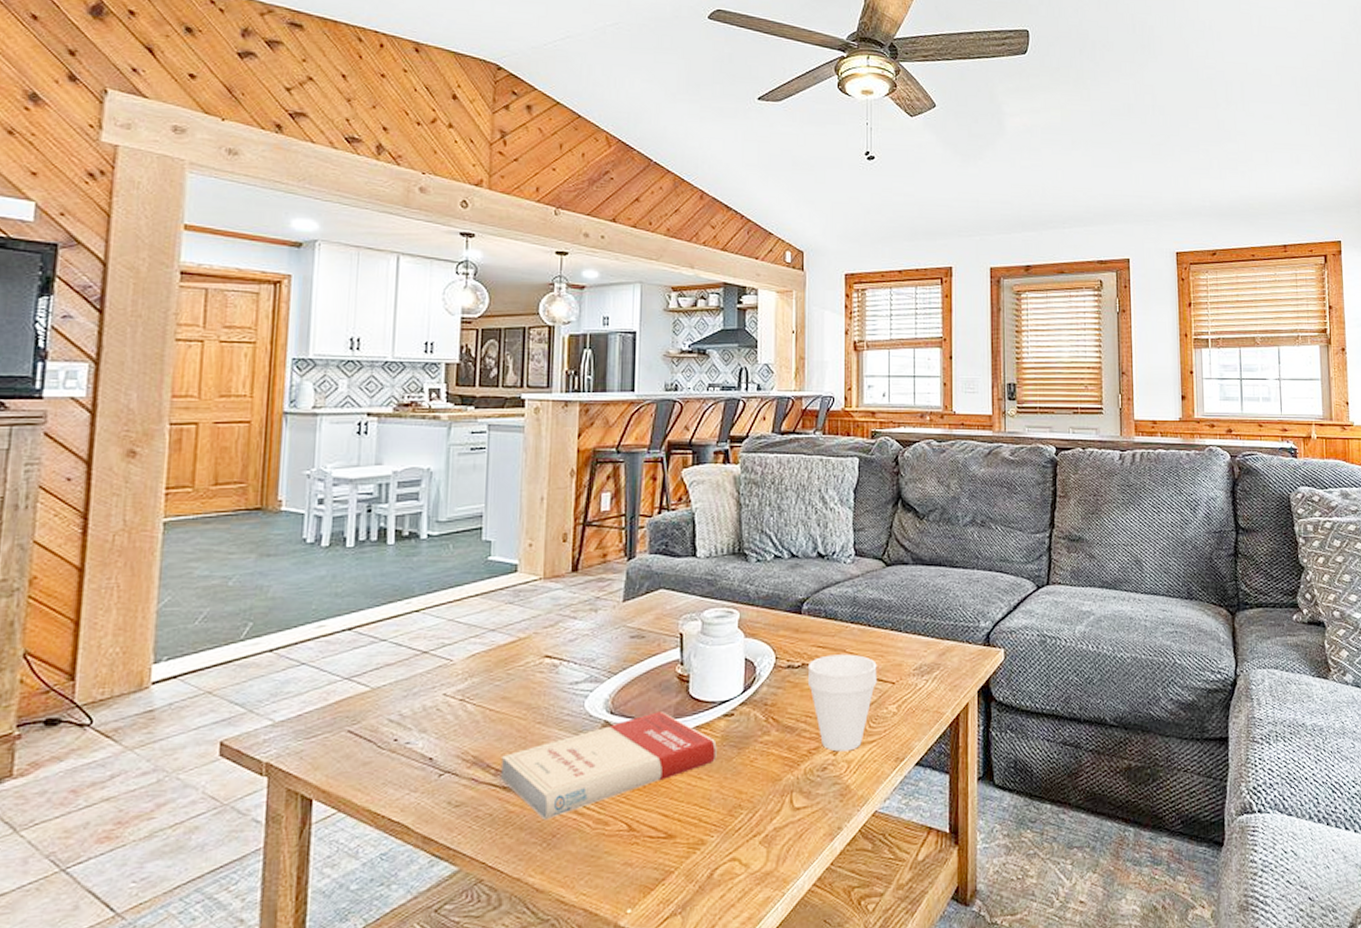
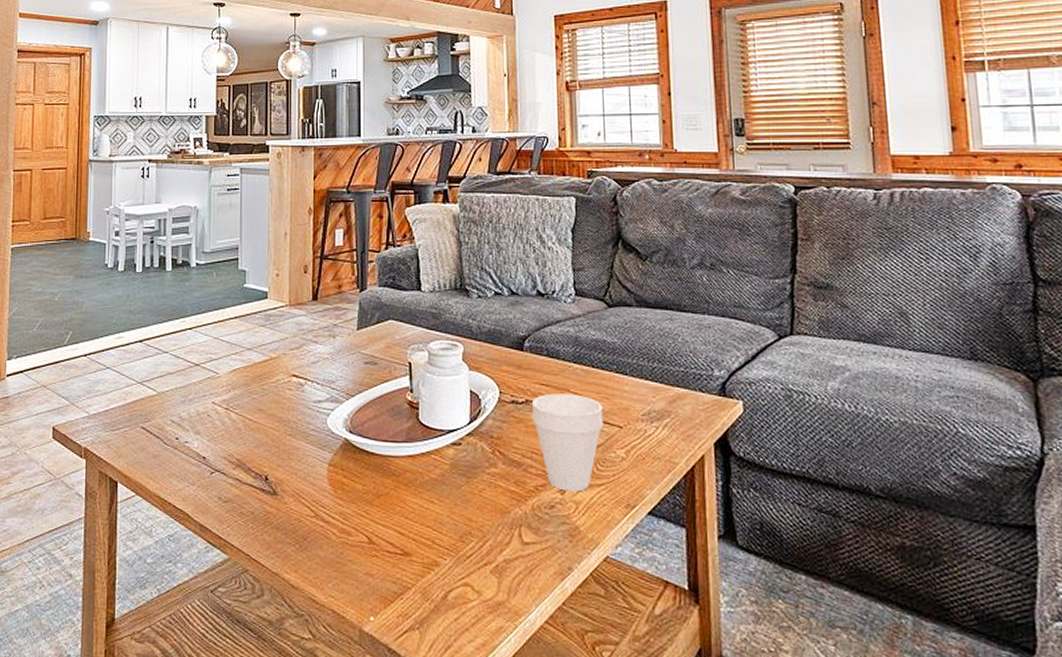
book: present [500,712,717,821] -> none [259,435,447,524]

